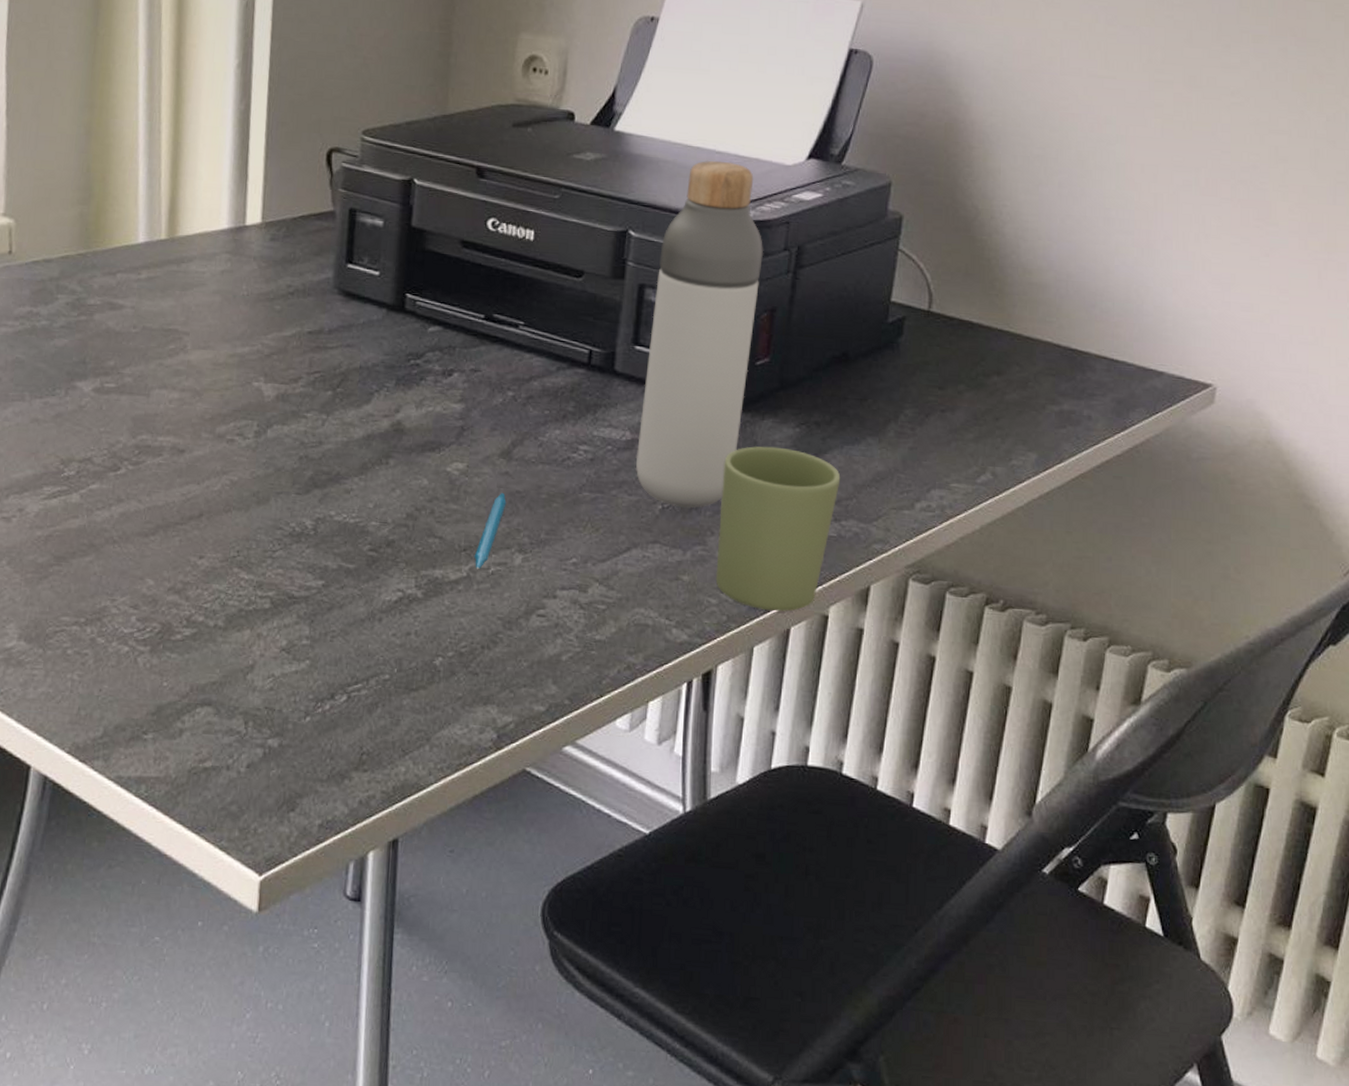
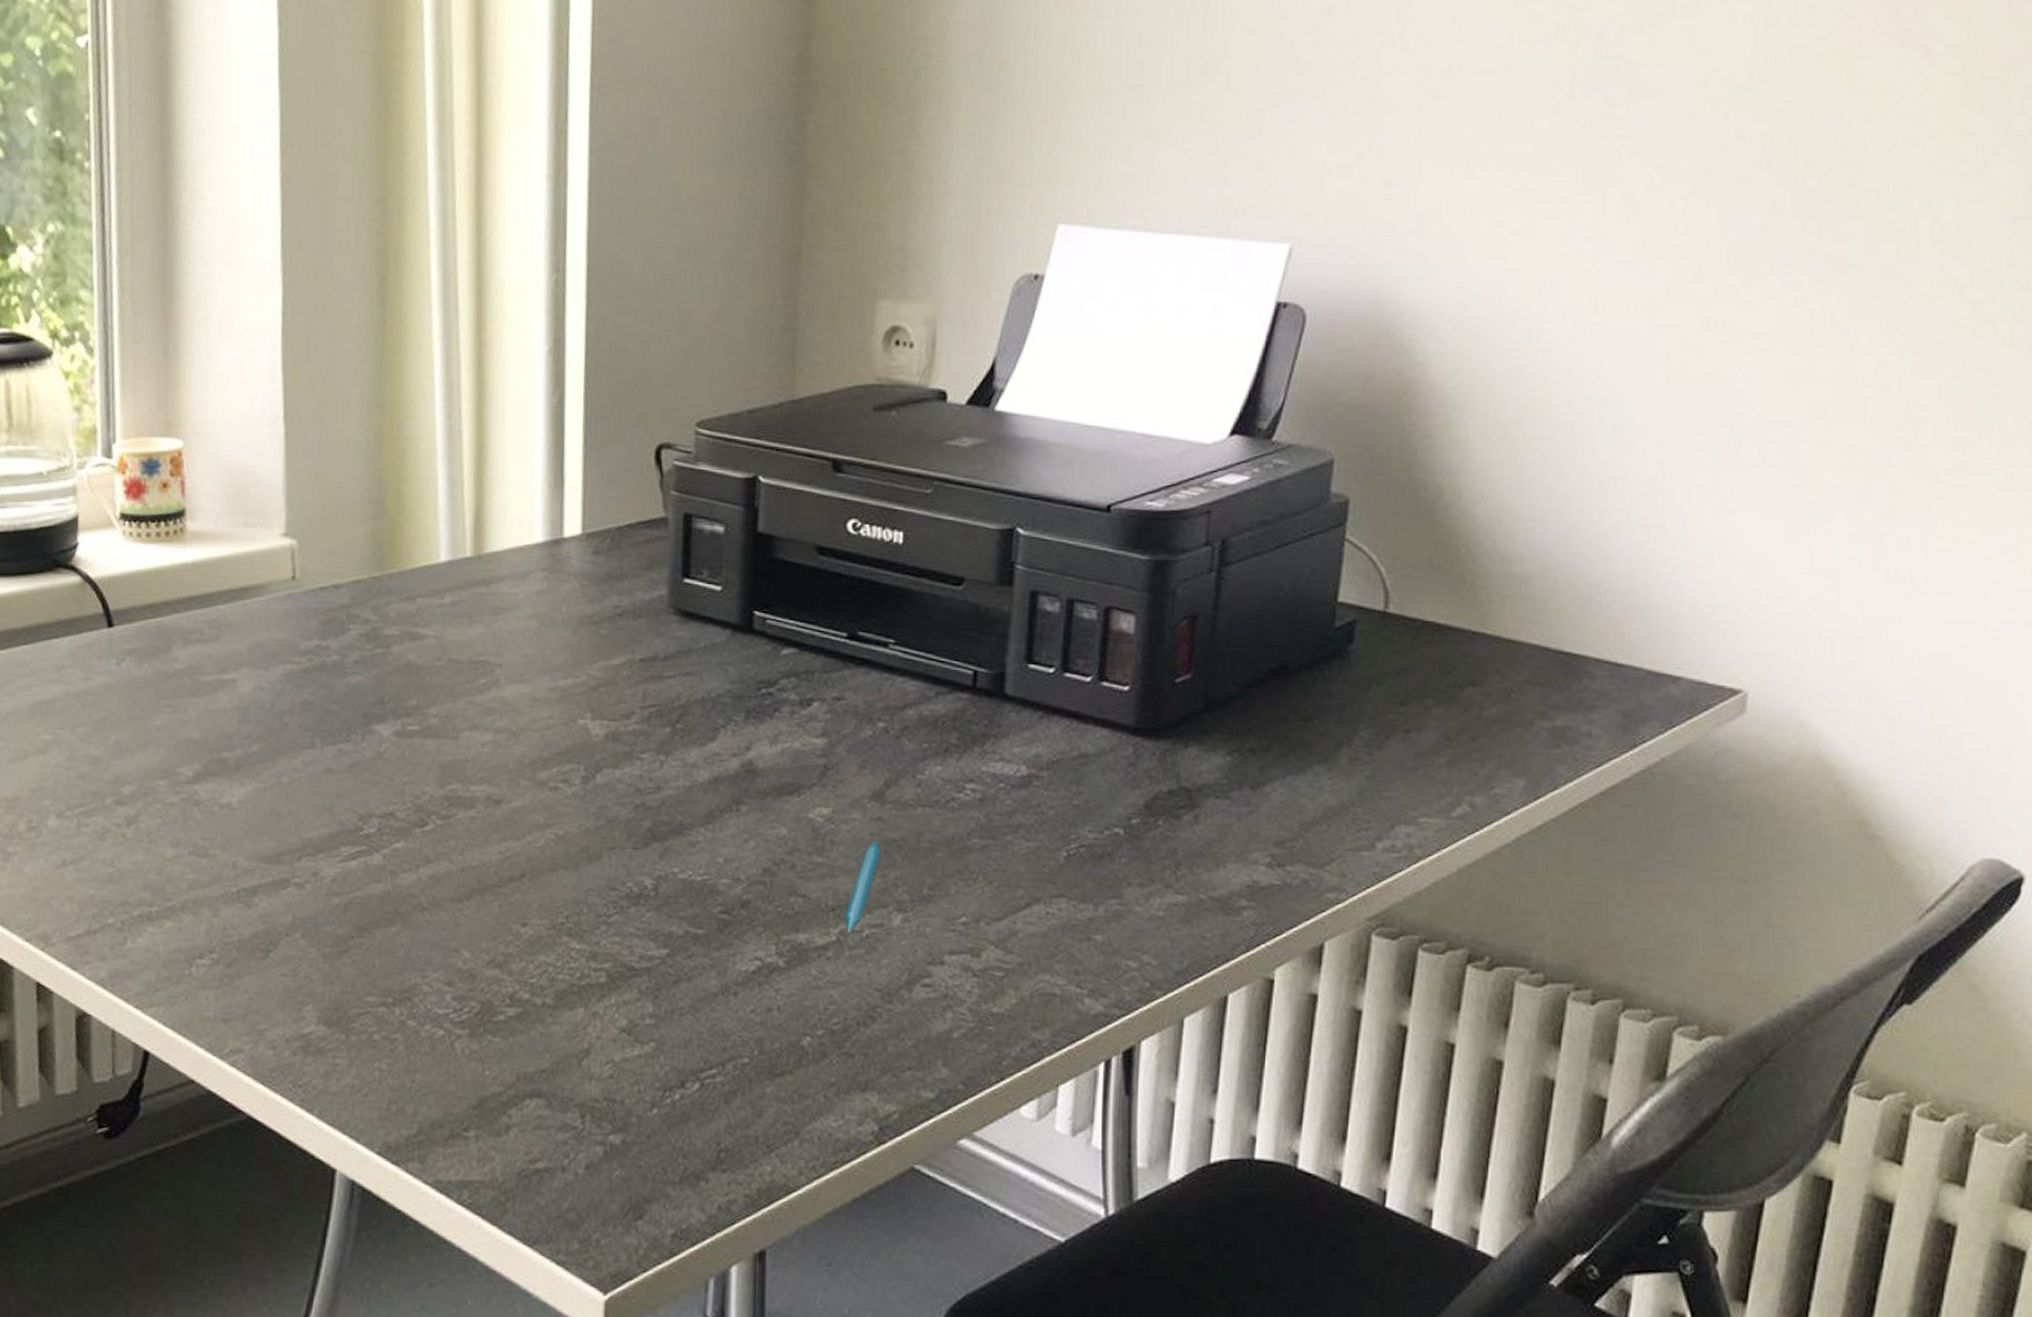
bottle: present [635,160,764,508] -> none [1033,441,1181,854]
mug: present [715,446,841,612] -> none [1135,779,1283,976]

